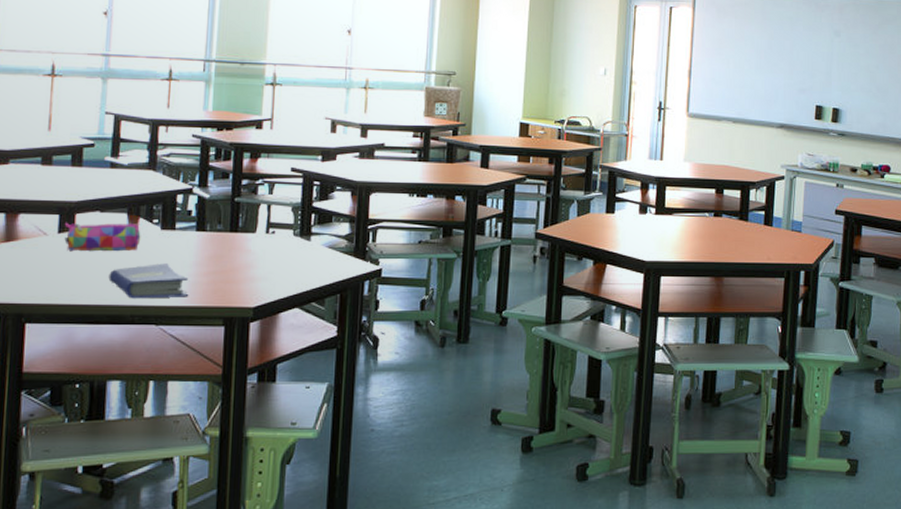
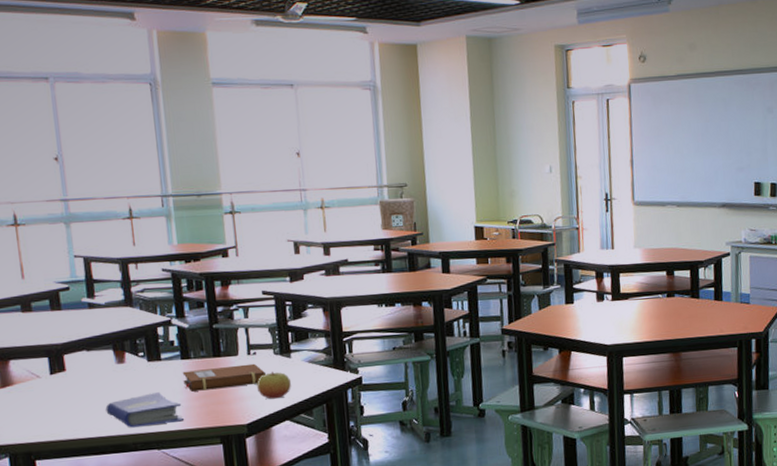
pencil case: present [64,222,141,252] -> none [55,358,130,391]
notebook: none [194,243,281,266] -> present [182,363,265,392]
apple: none [270,254,306,283] -> present [257,372,291,399]

